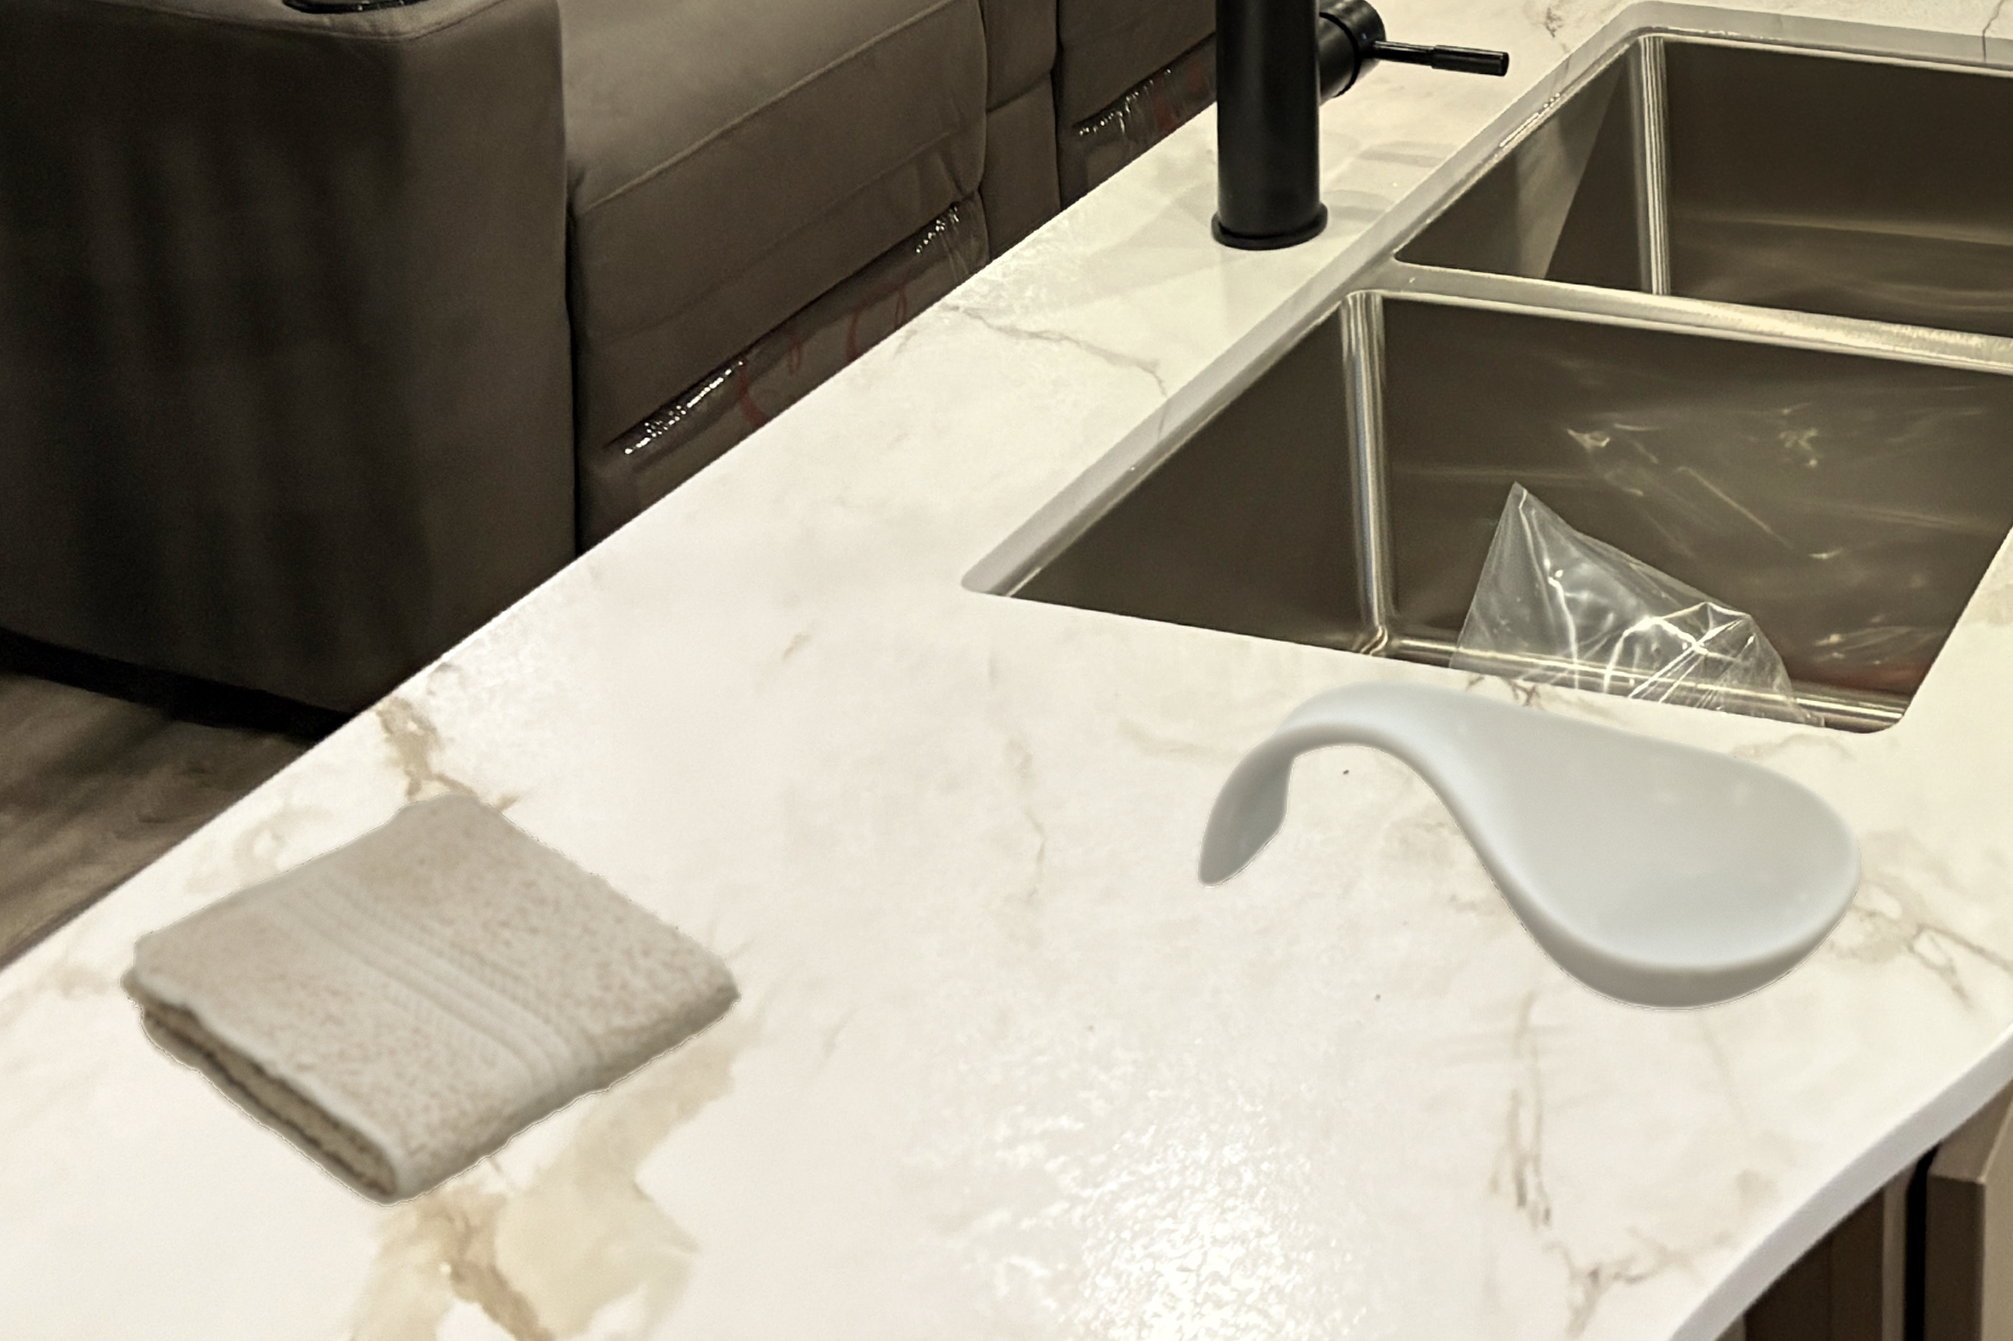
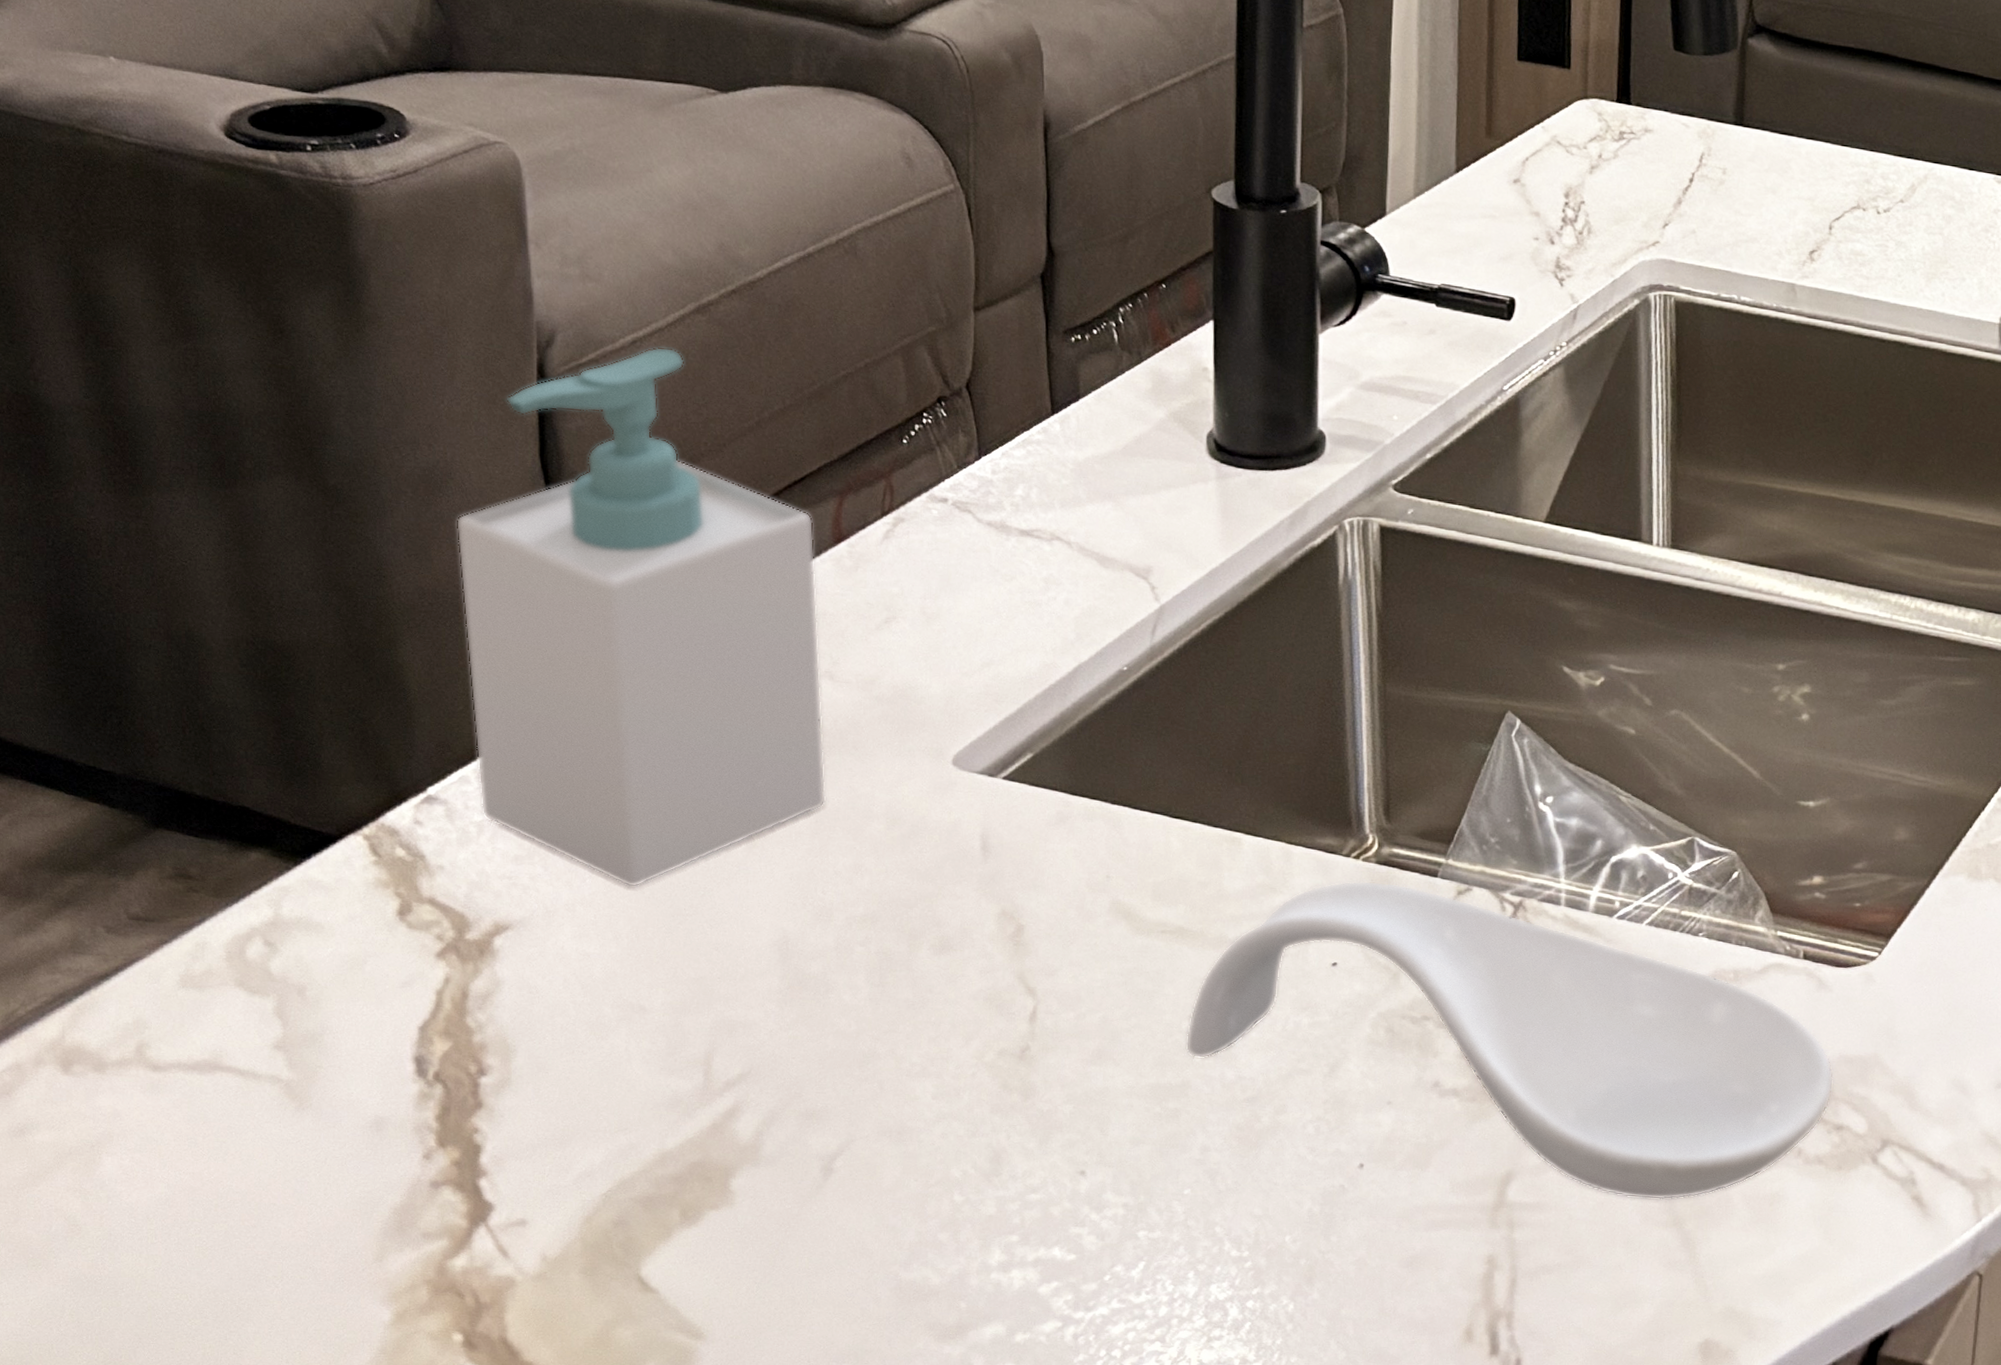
washcloth: present [118,789,744,1210] -> none [117,912,742,1283]
soap bottle: none [482,176,836,746] -> present [456,346,827,888]

